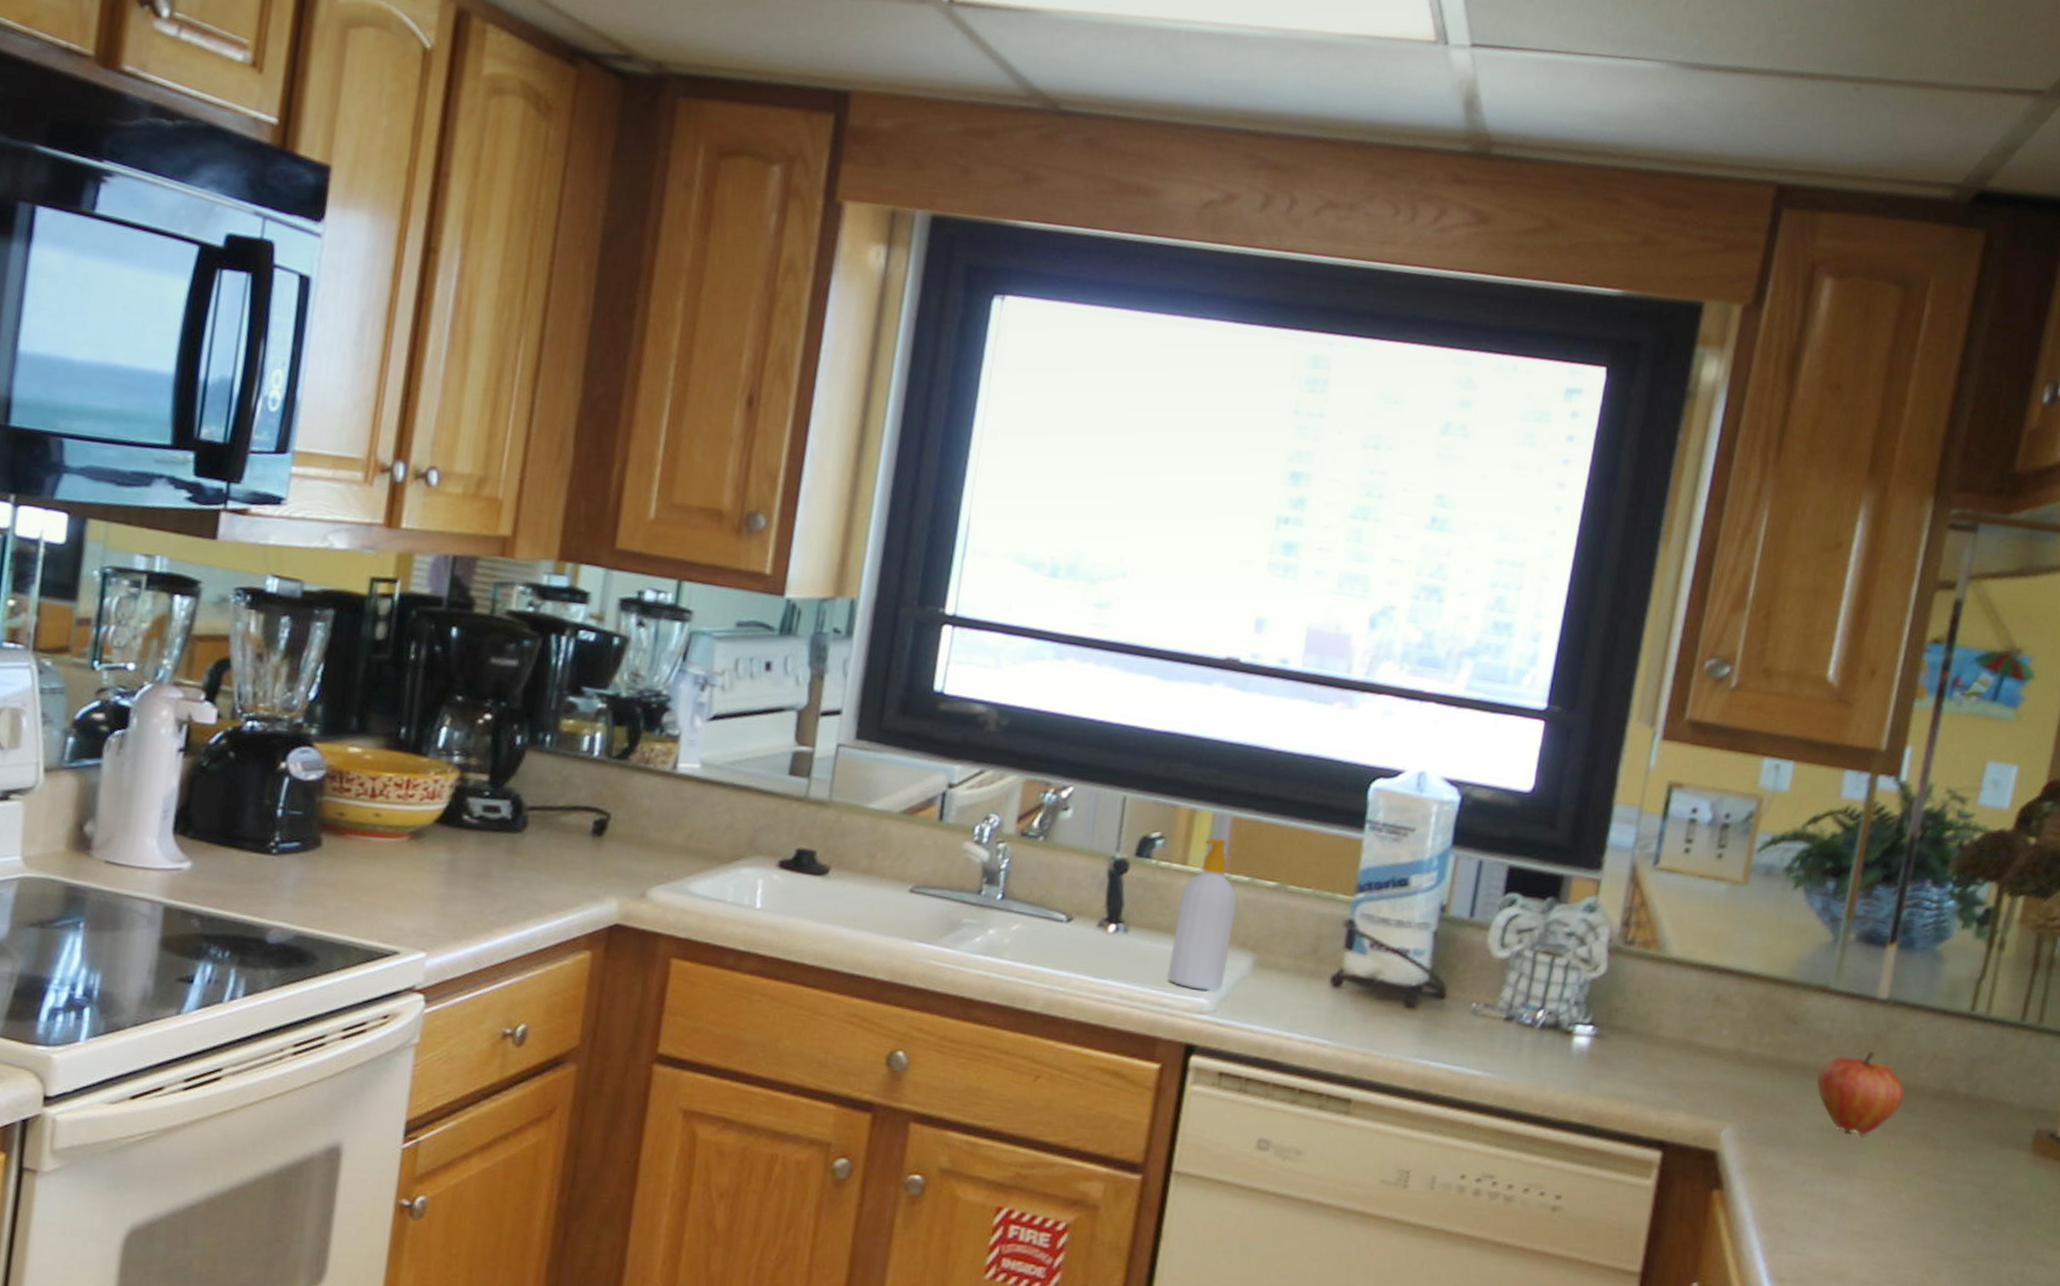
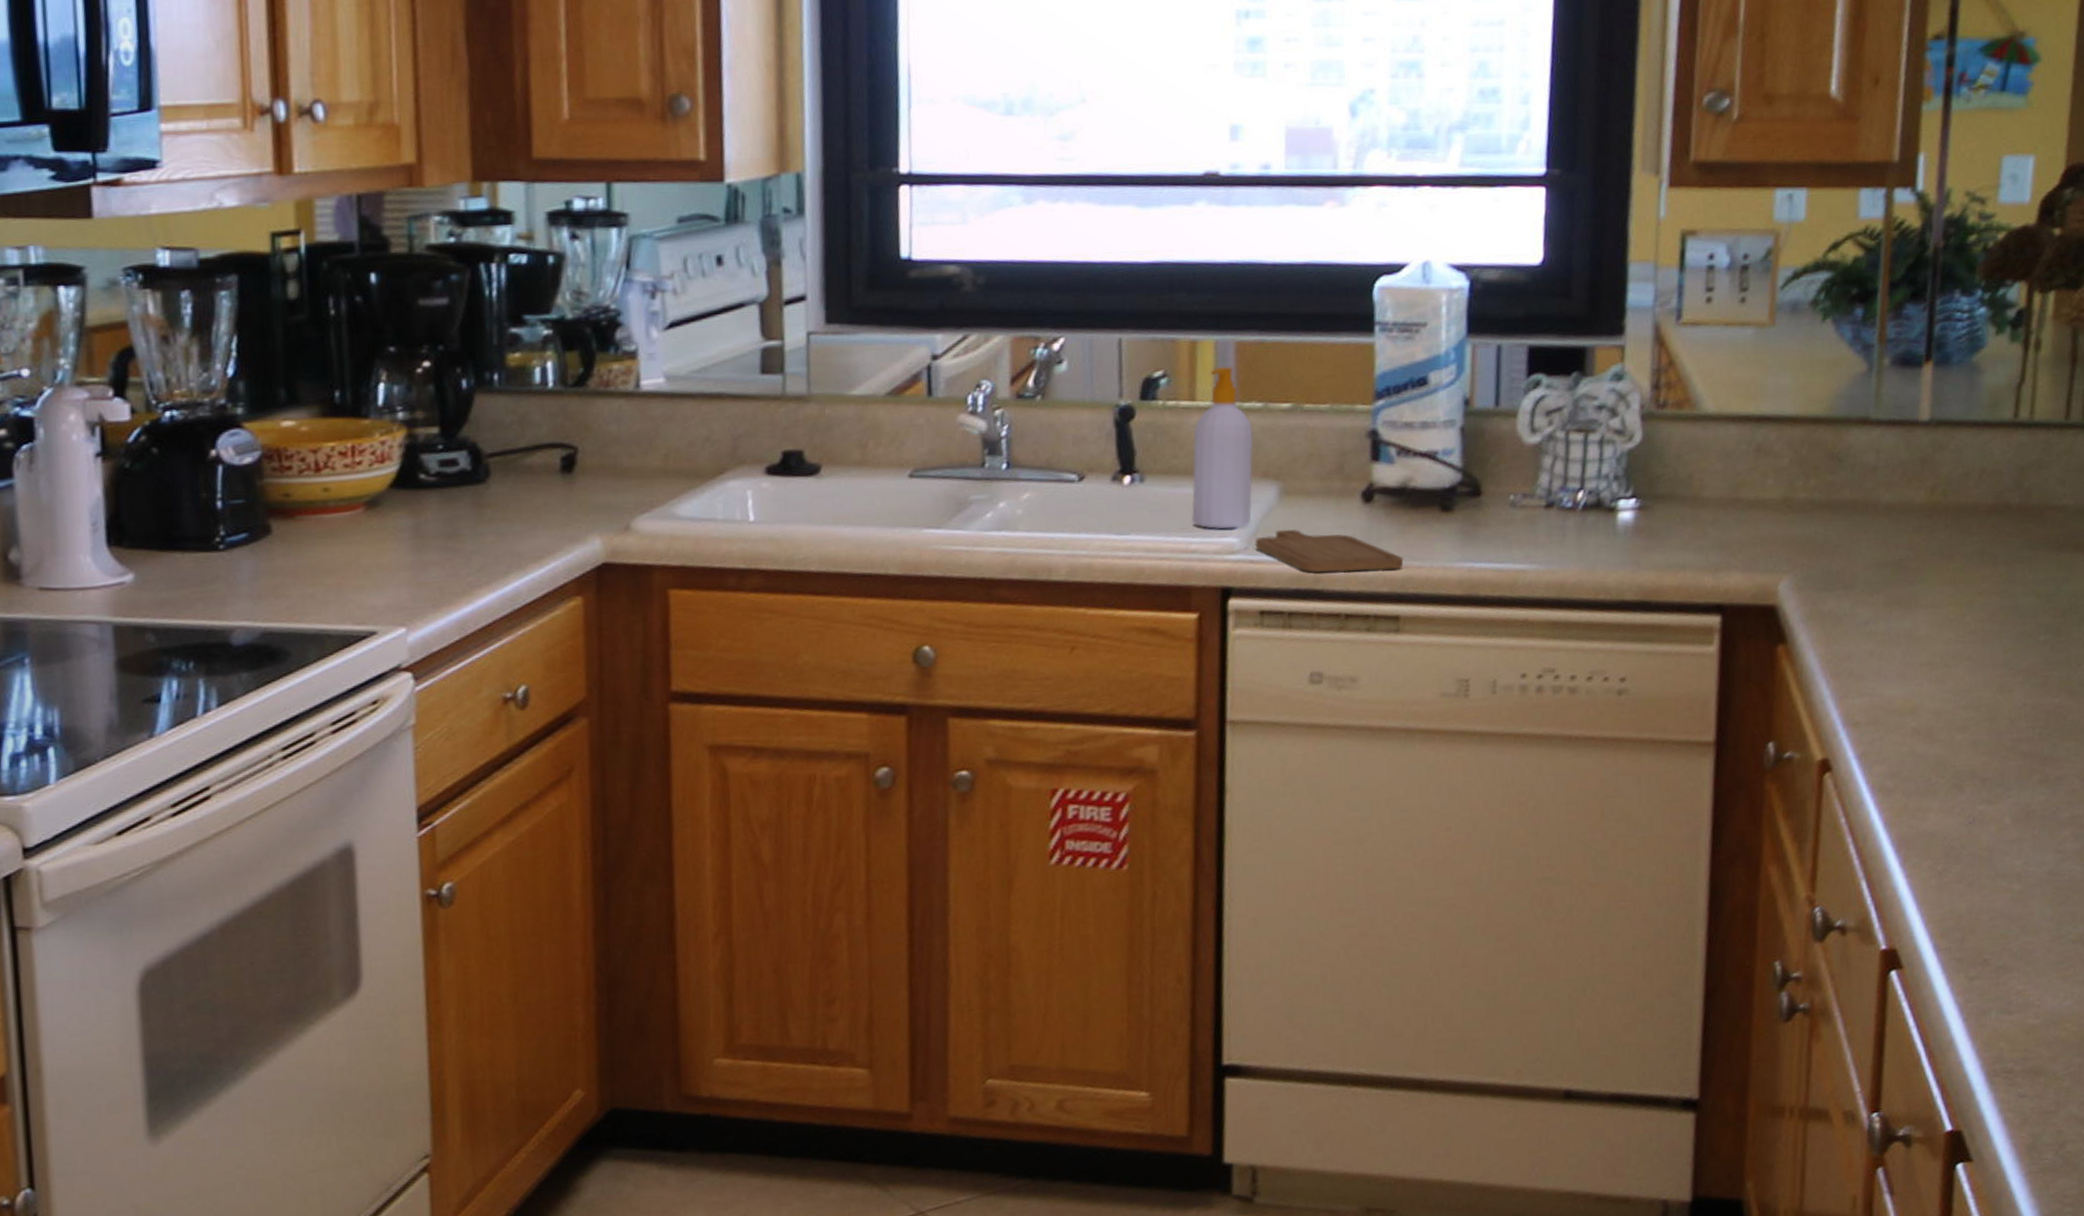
chopping board: none [1223,998,1363,1056] -> present [1255,528,1404,573]
fruit: present [1817,1050,1905,1135] -> none [1868,475,1958,564]

